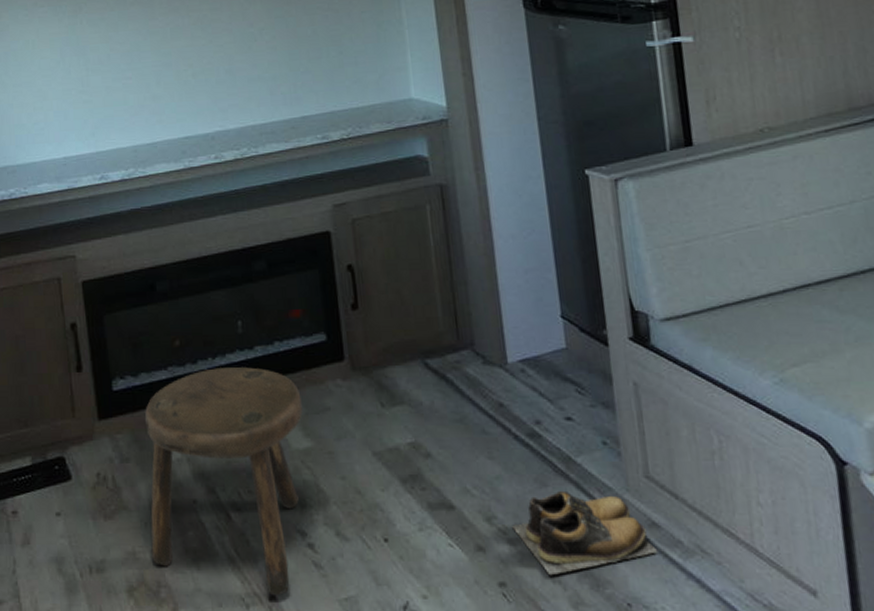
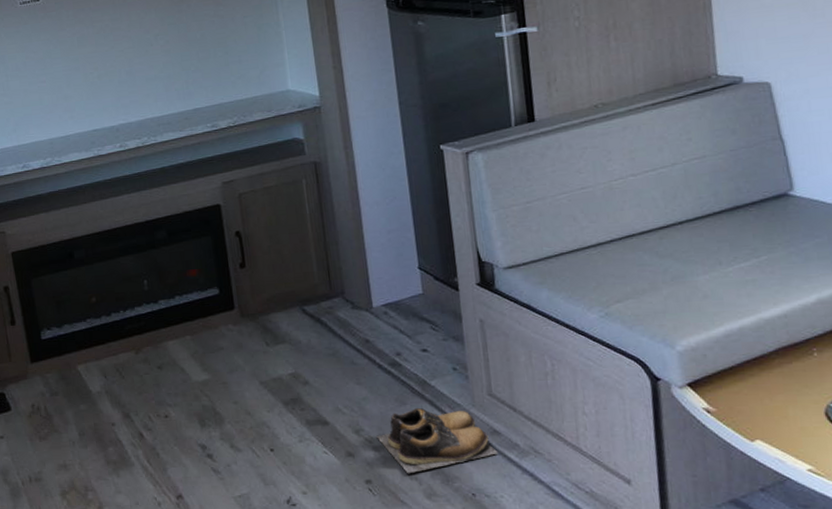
stool: present [145,367,303,596] -> none [69,317,201,495]

